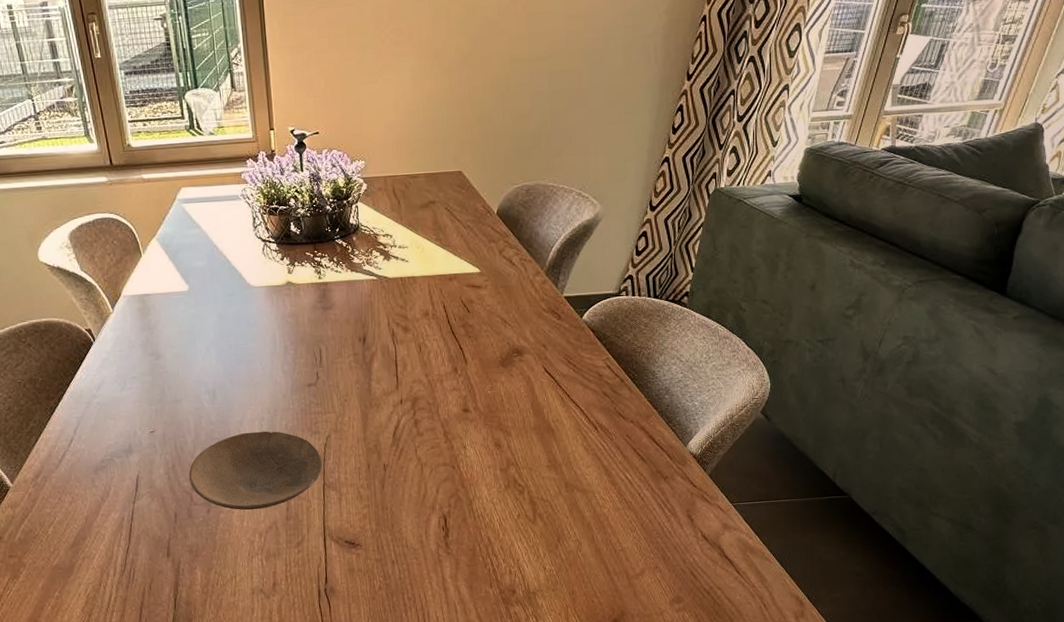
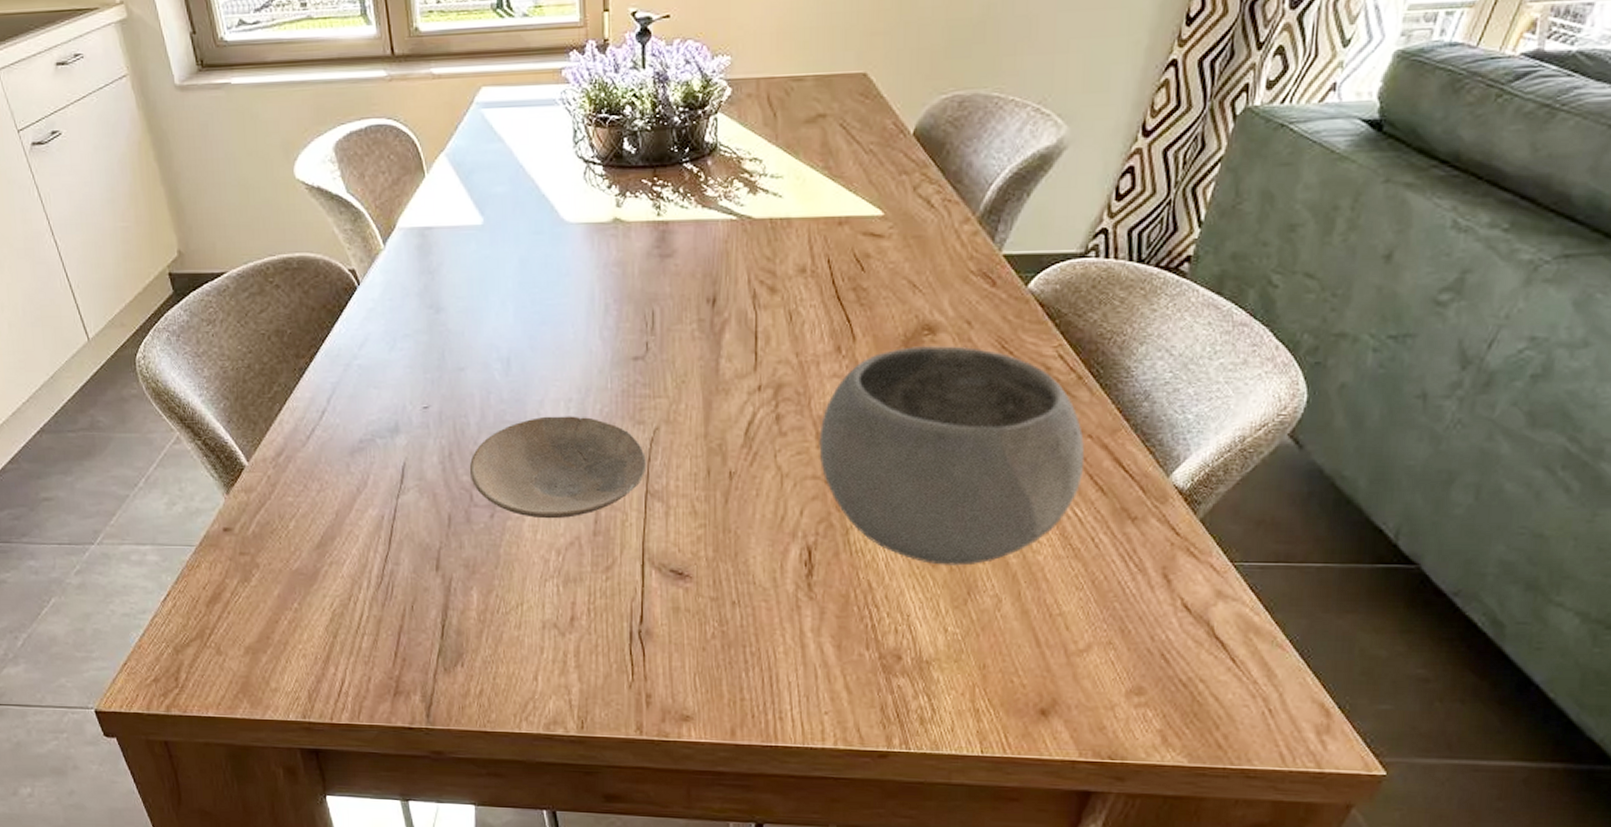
bowl: none [446,363,630,522] -> present [819,345,1085,566]

